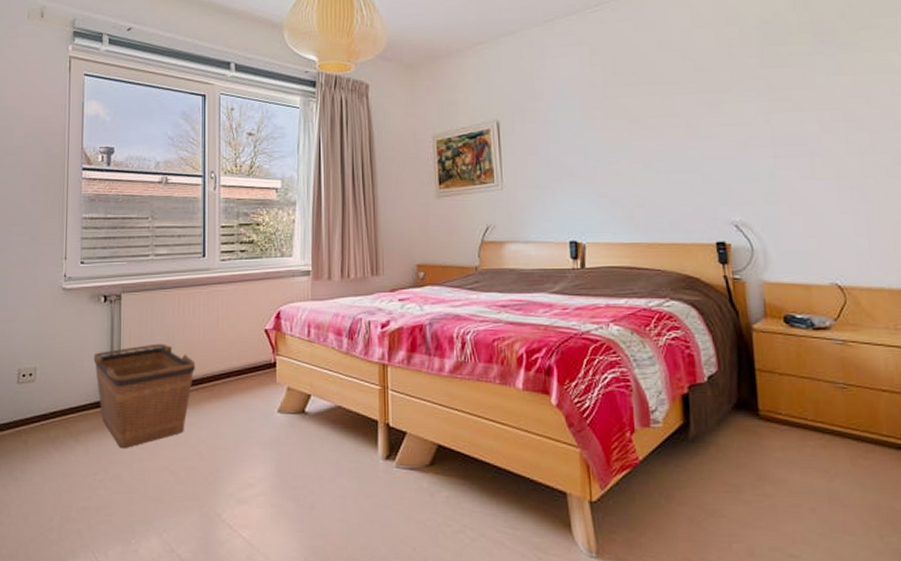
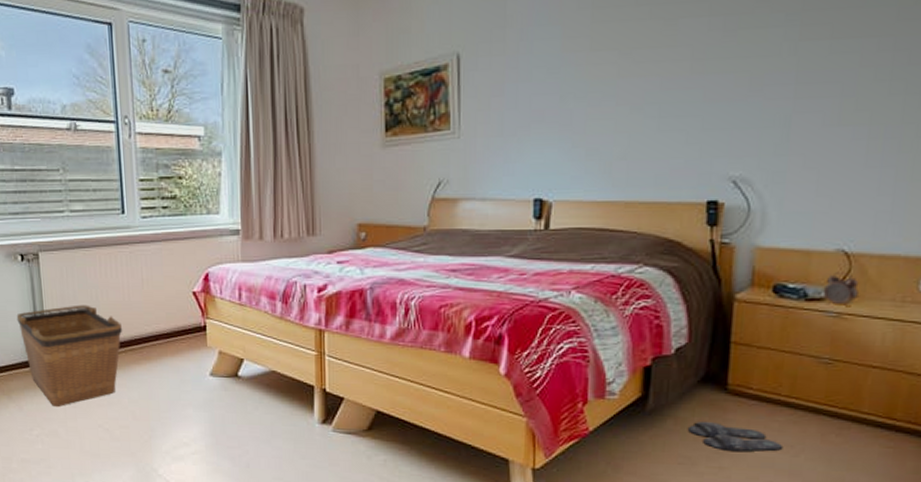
slippers: none [730,448,819,478] -> present [688,422,784,452]
alarm clock: none [826,303,857,335] -> present [822,272,859,307]

